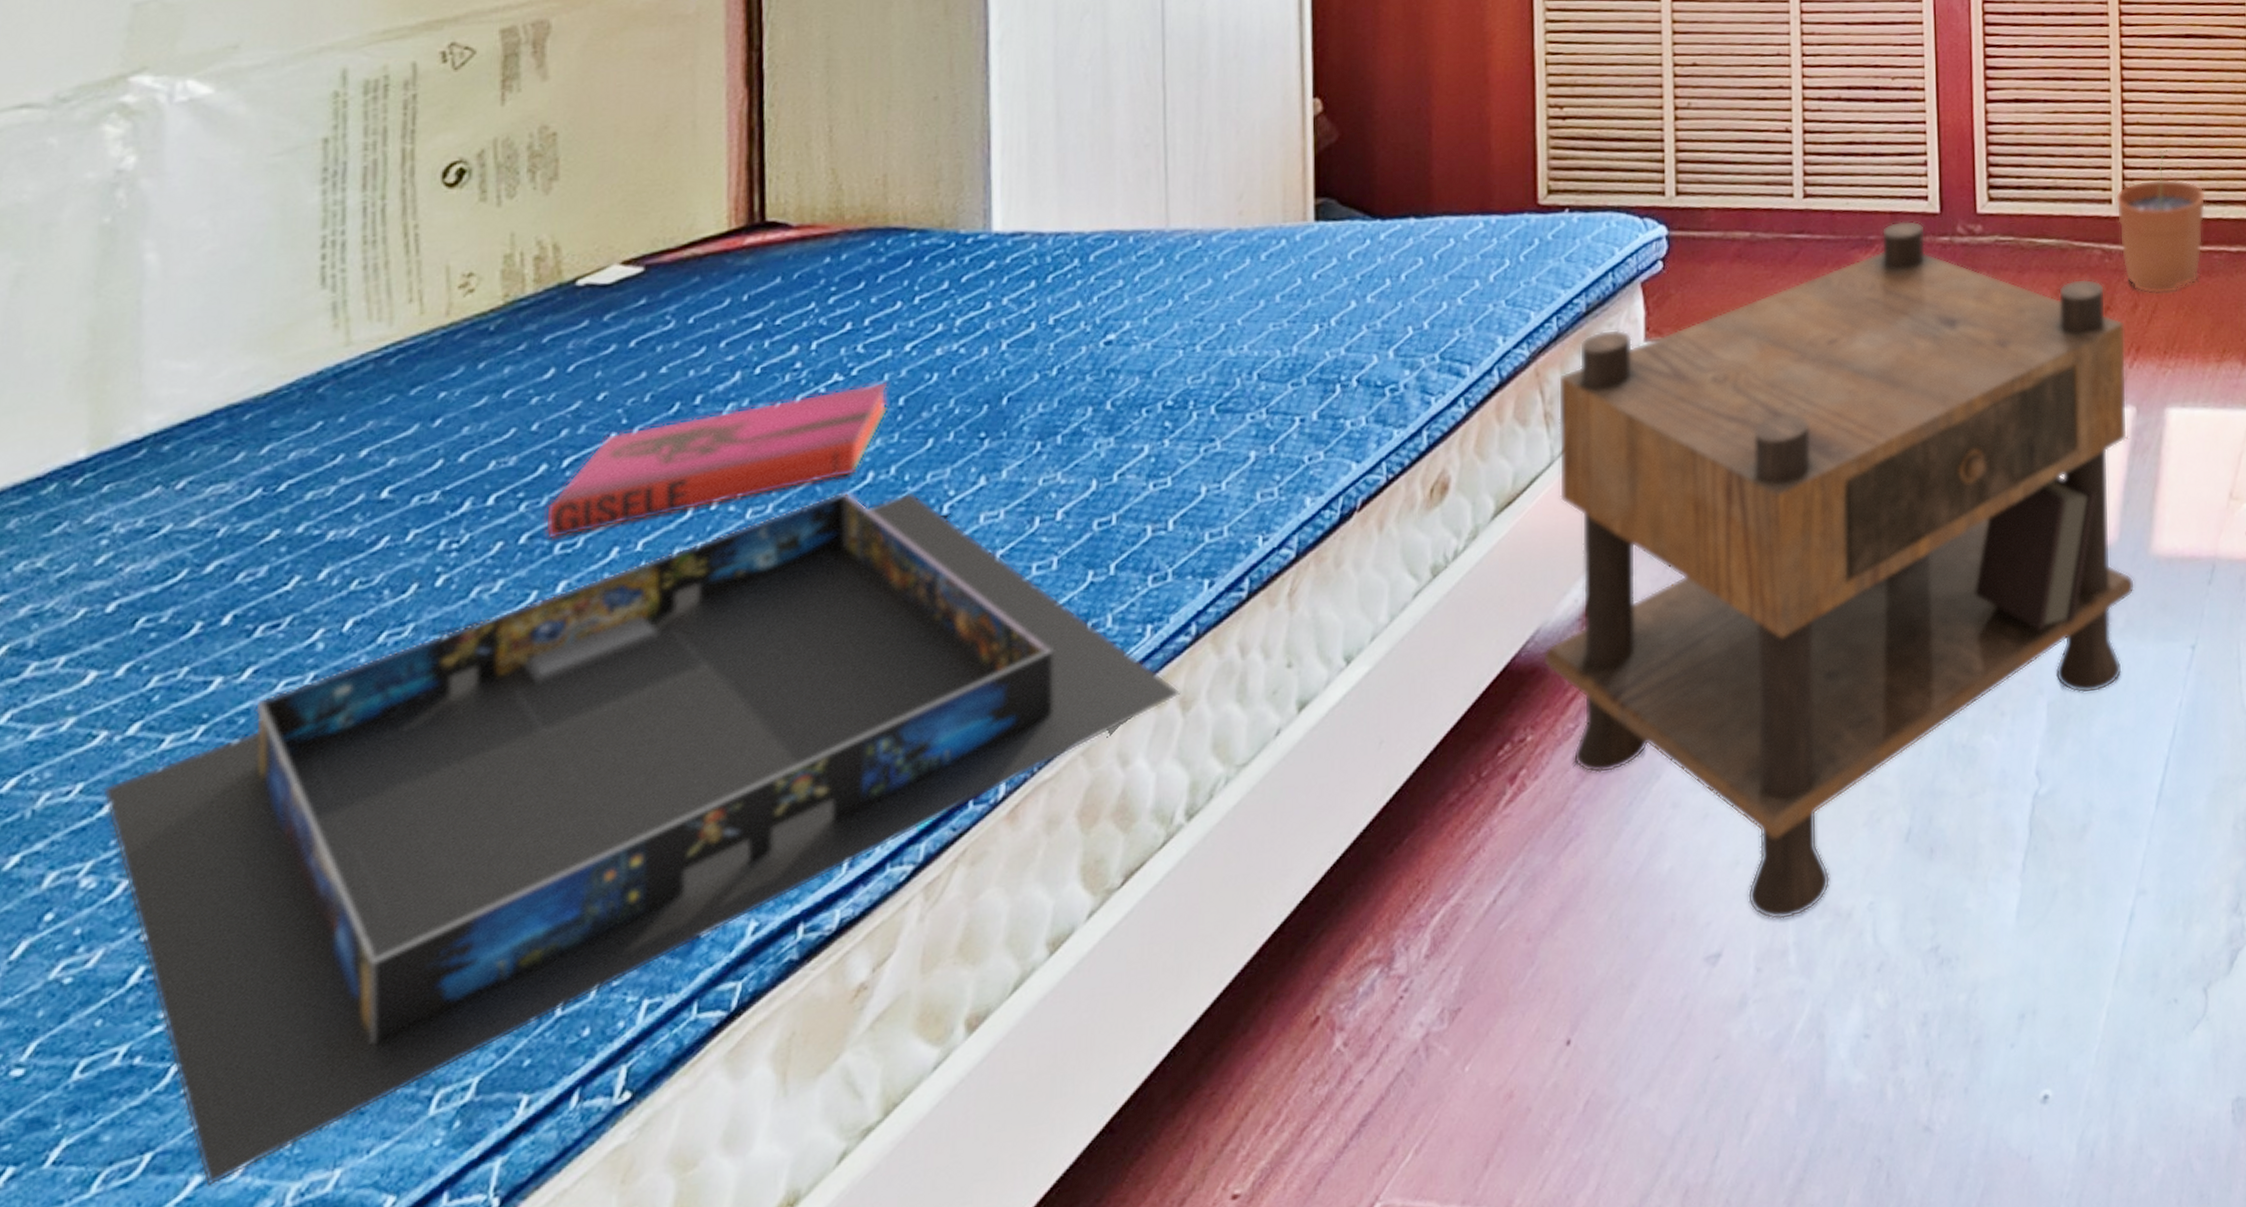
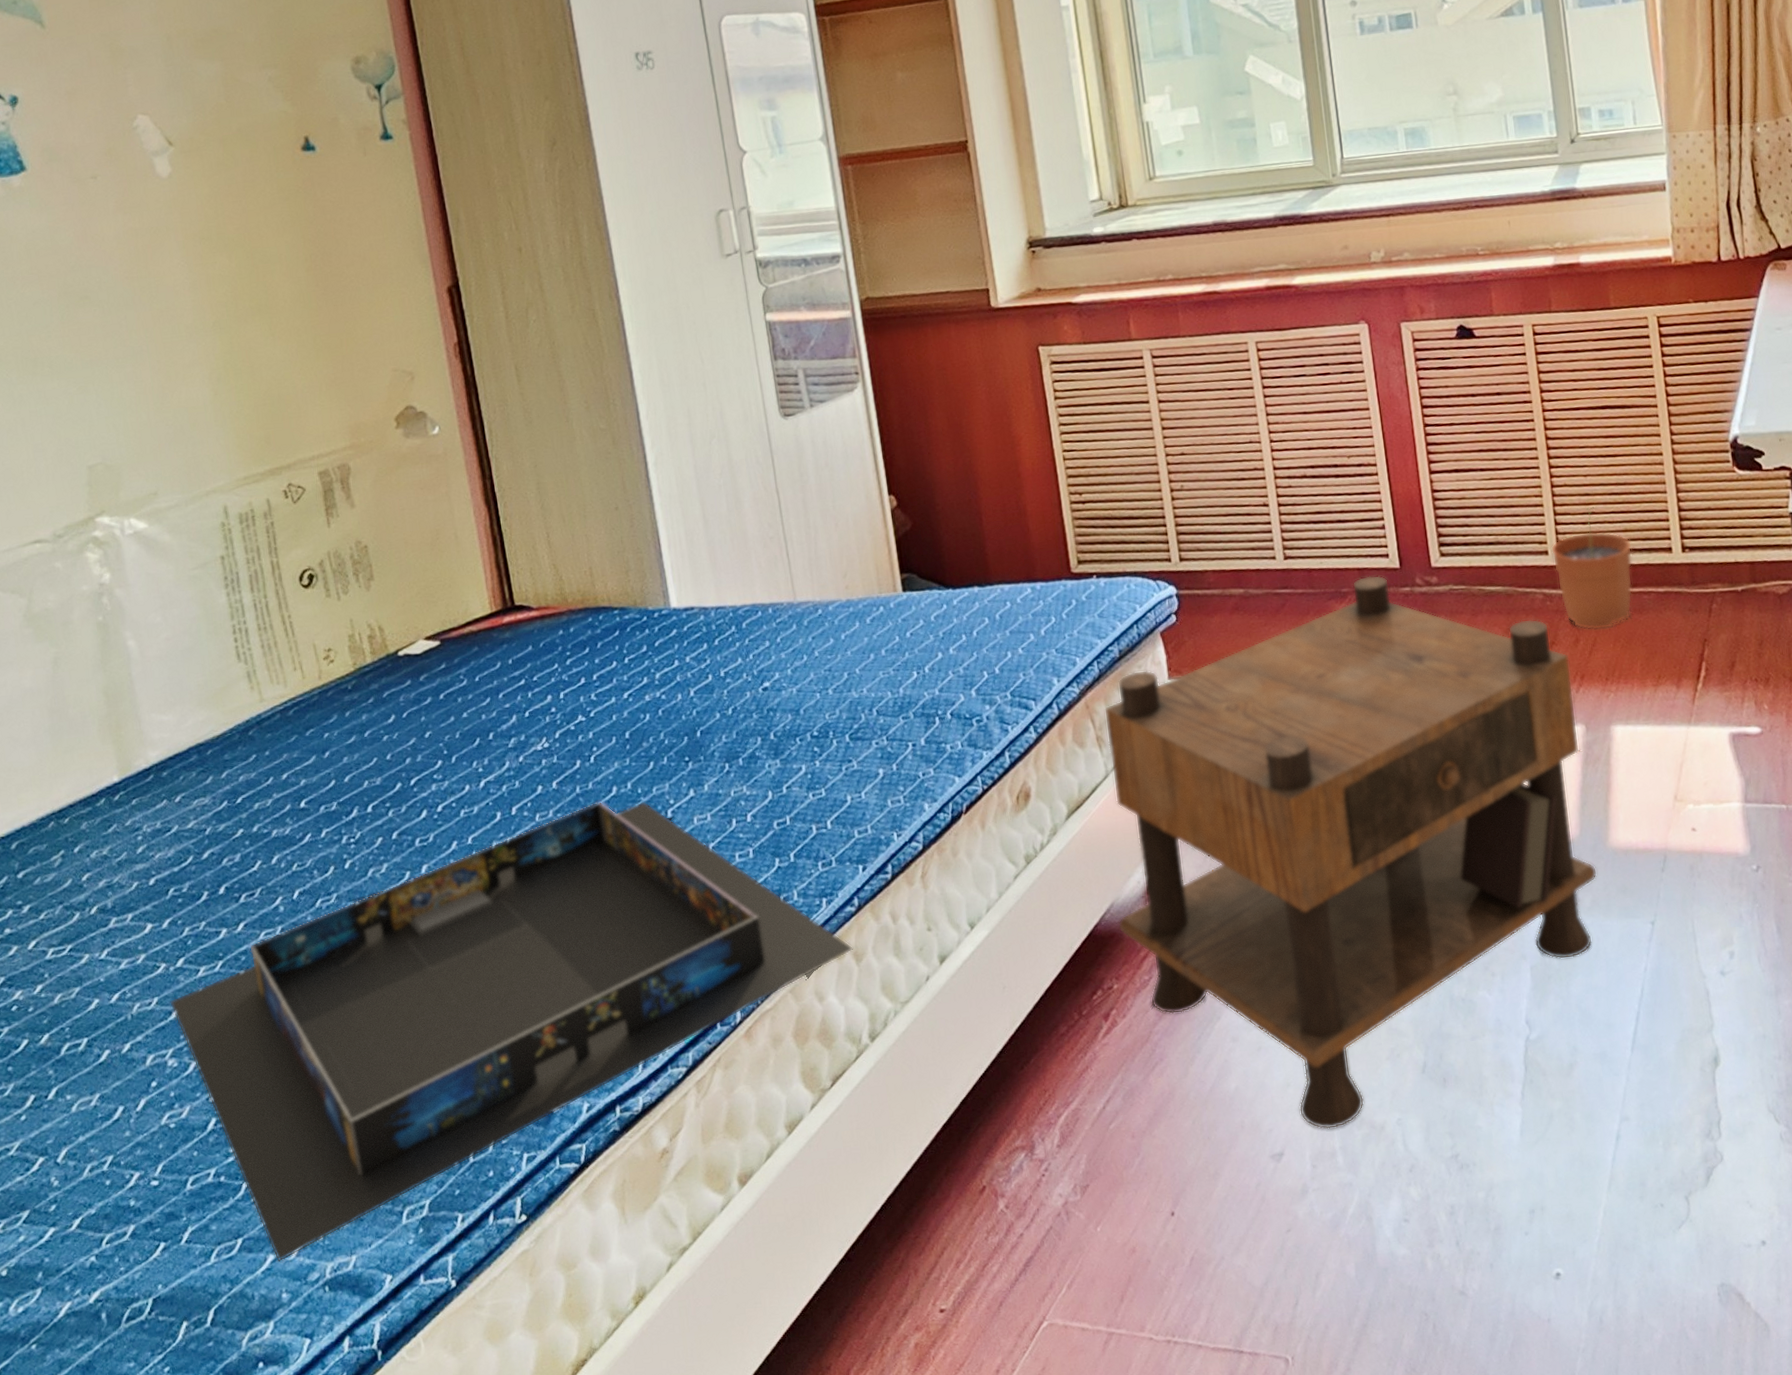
hardback book: present [544,381,889,539] -> none [405,720,620,836]

